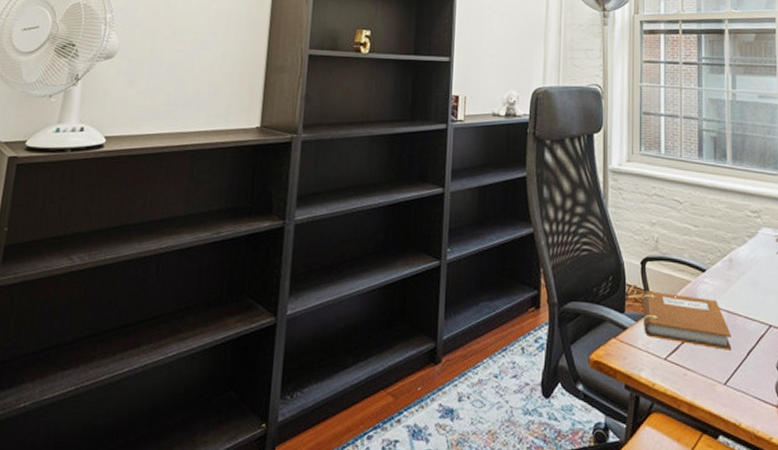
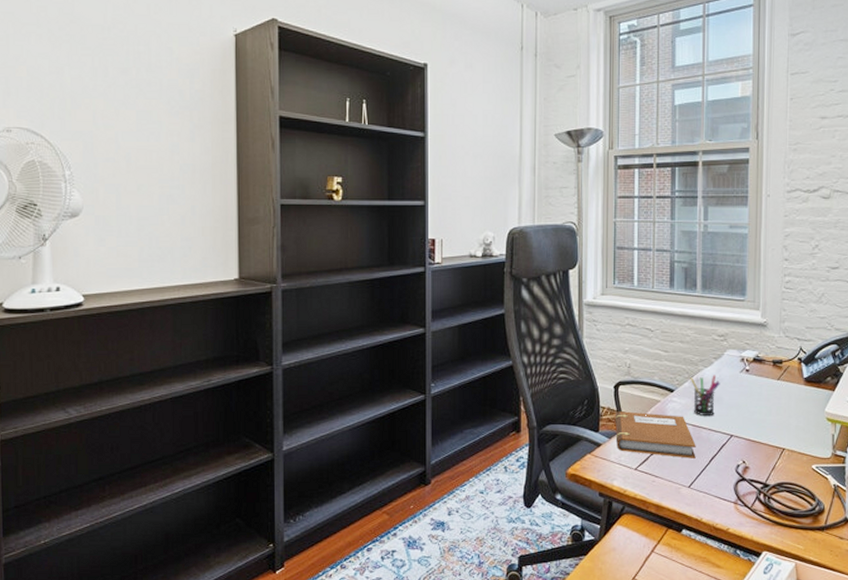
pen holder: none [722,255,755,301] -> present [690,375,720,415]

